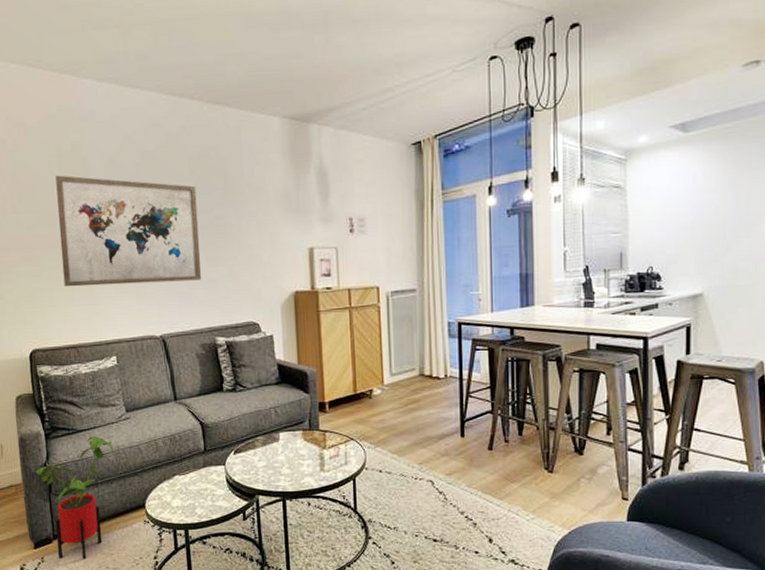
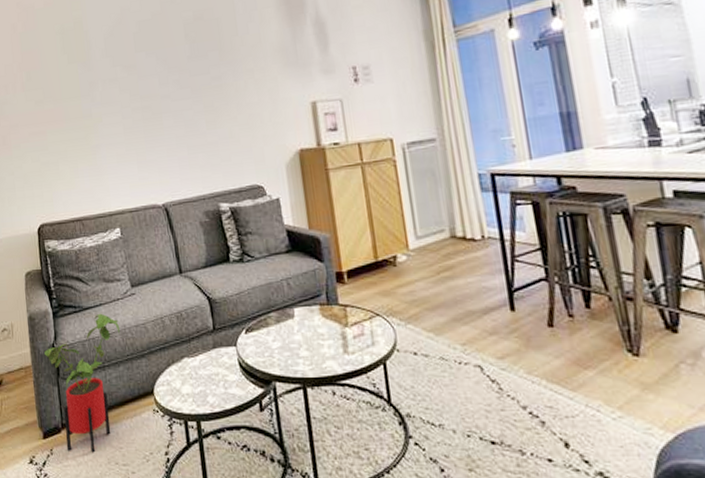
wall art: present [55,175,201,287] -> none [60,49,201,160]

